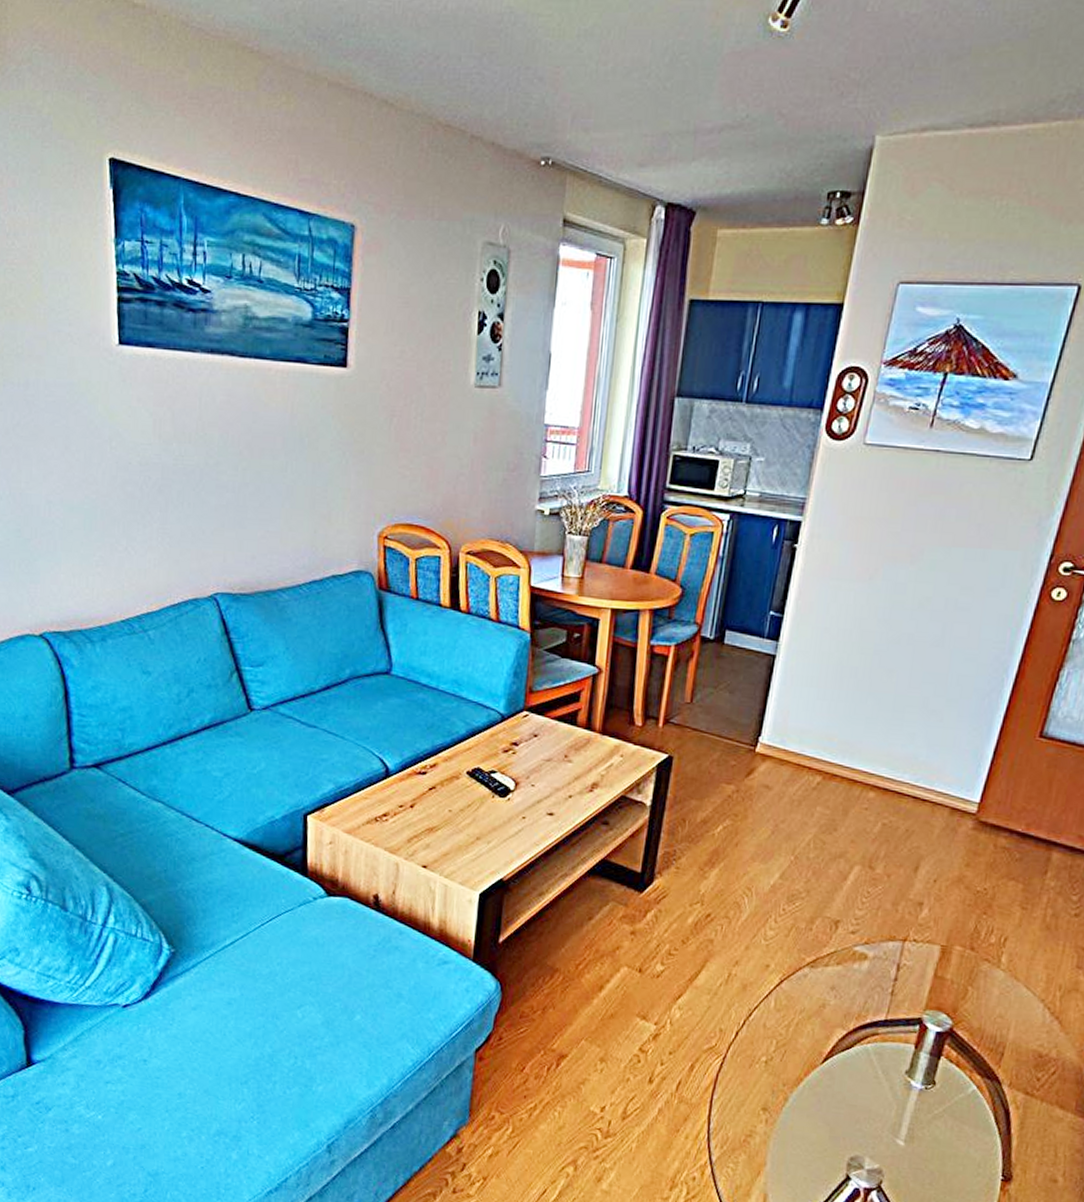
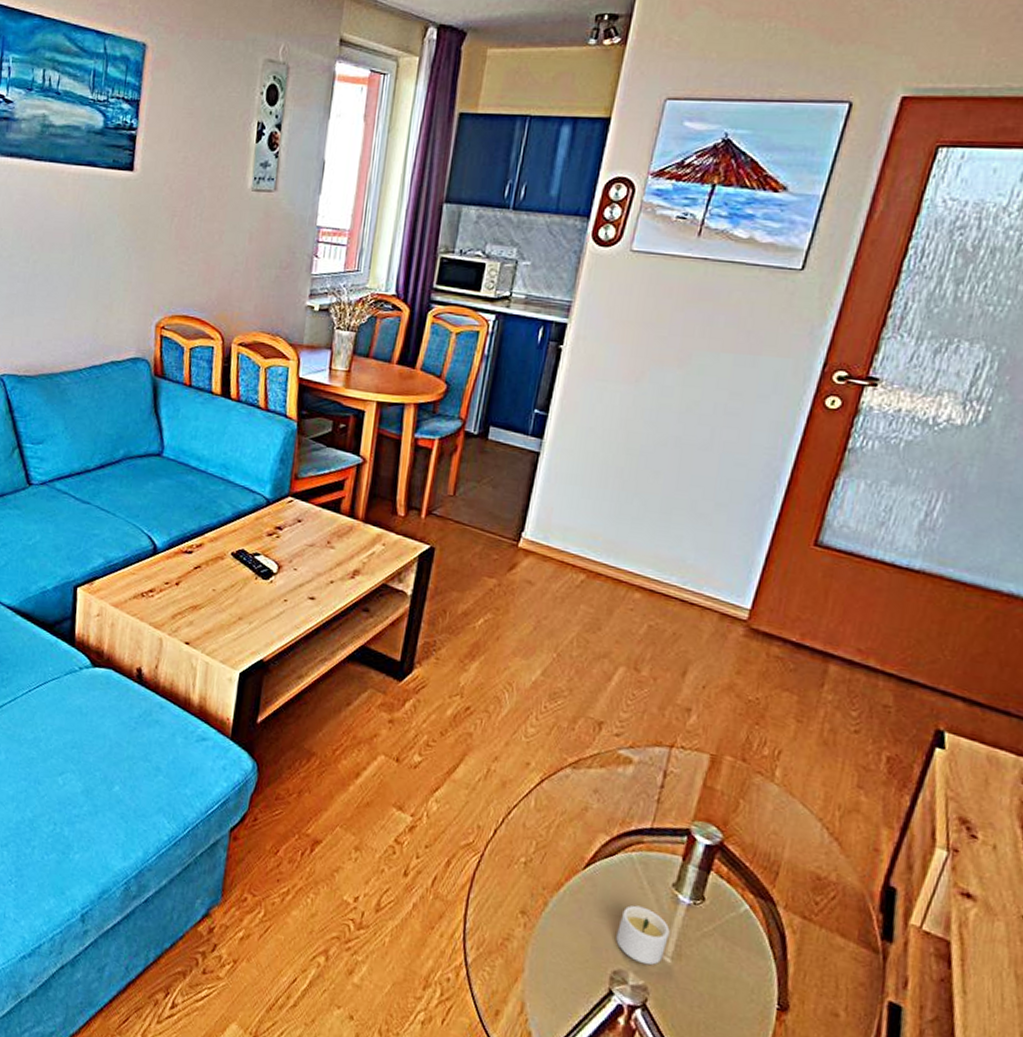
candle: none [853,1094,903,1150] -> present [616,905,670,966]

